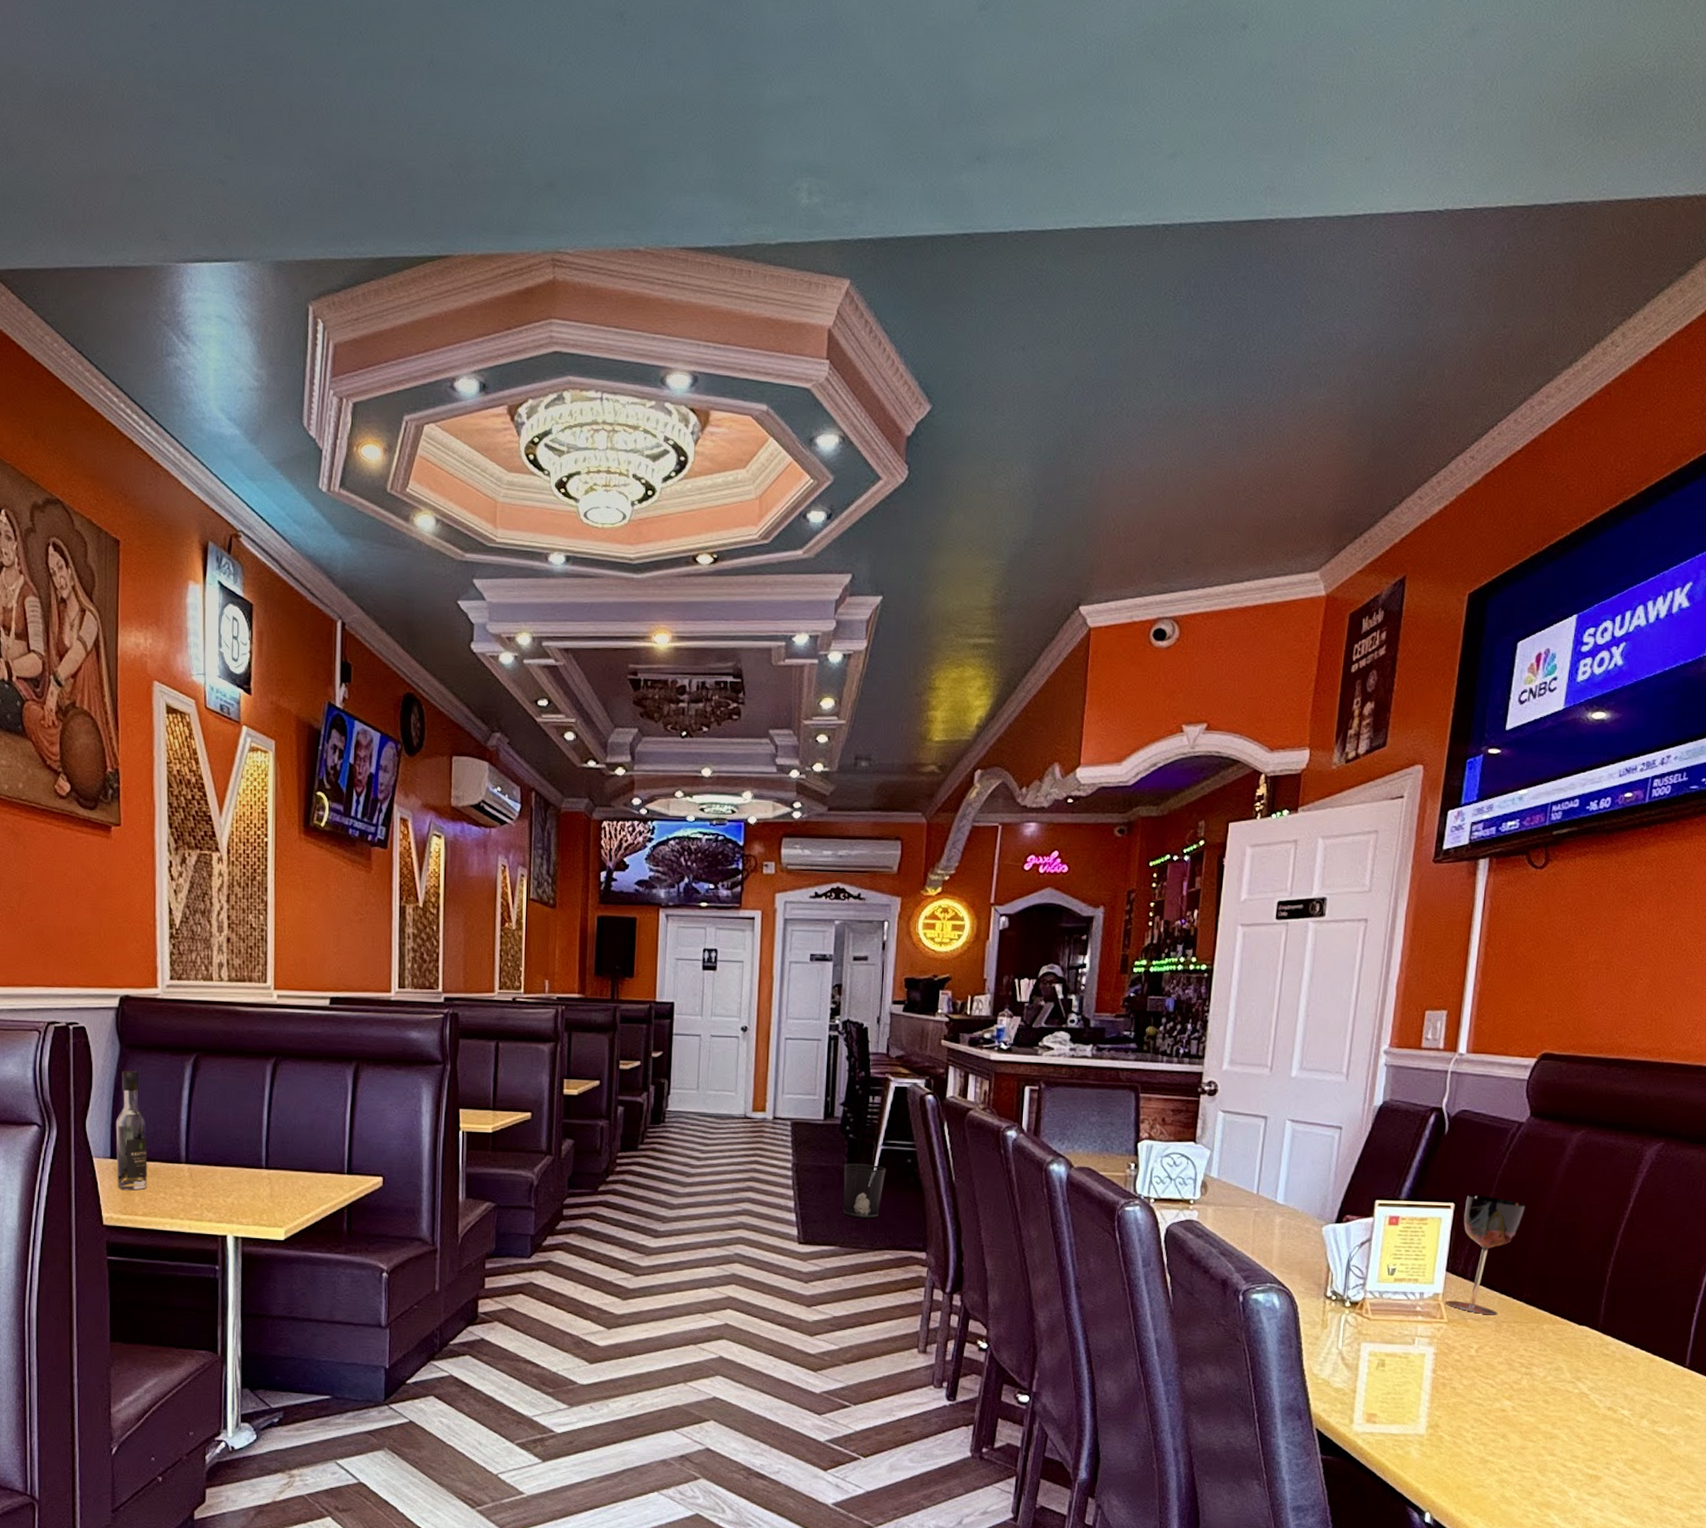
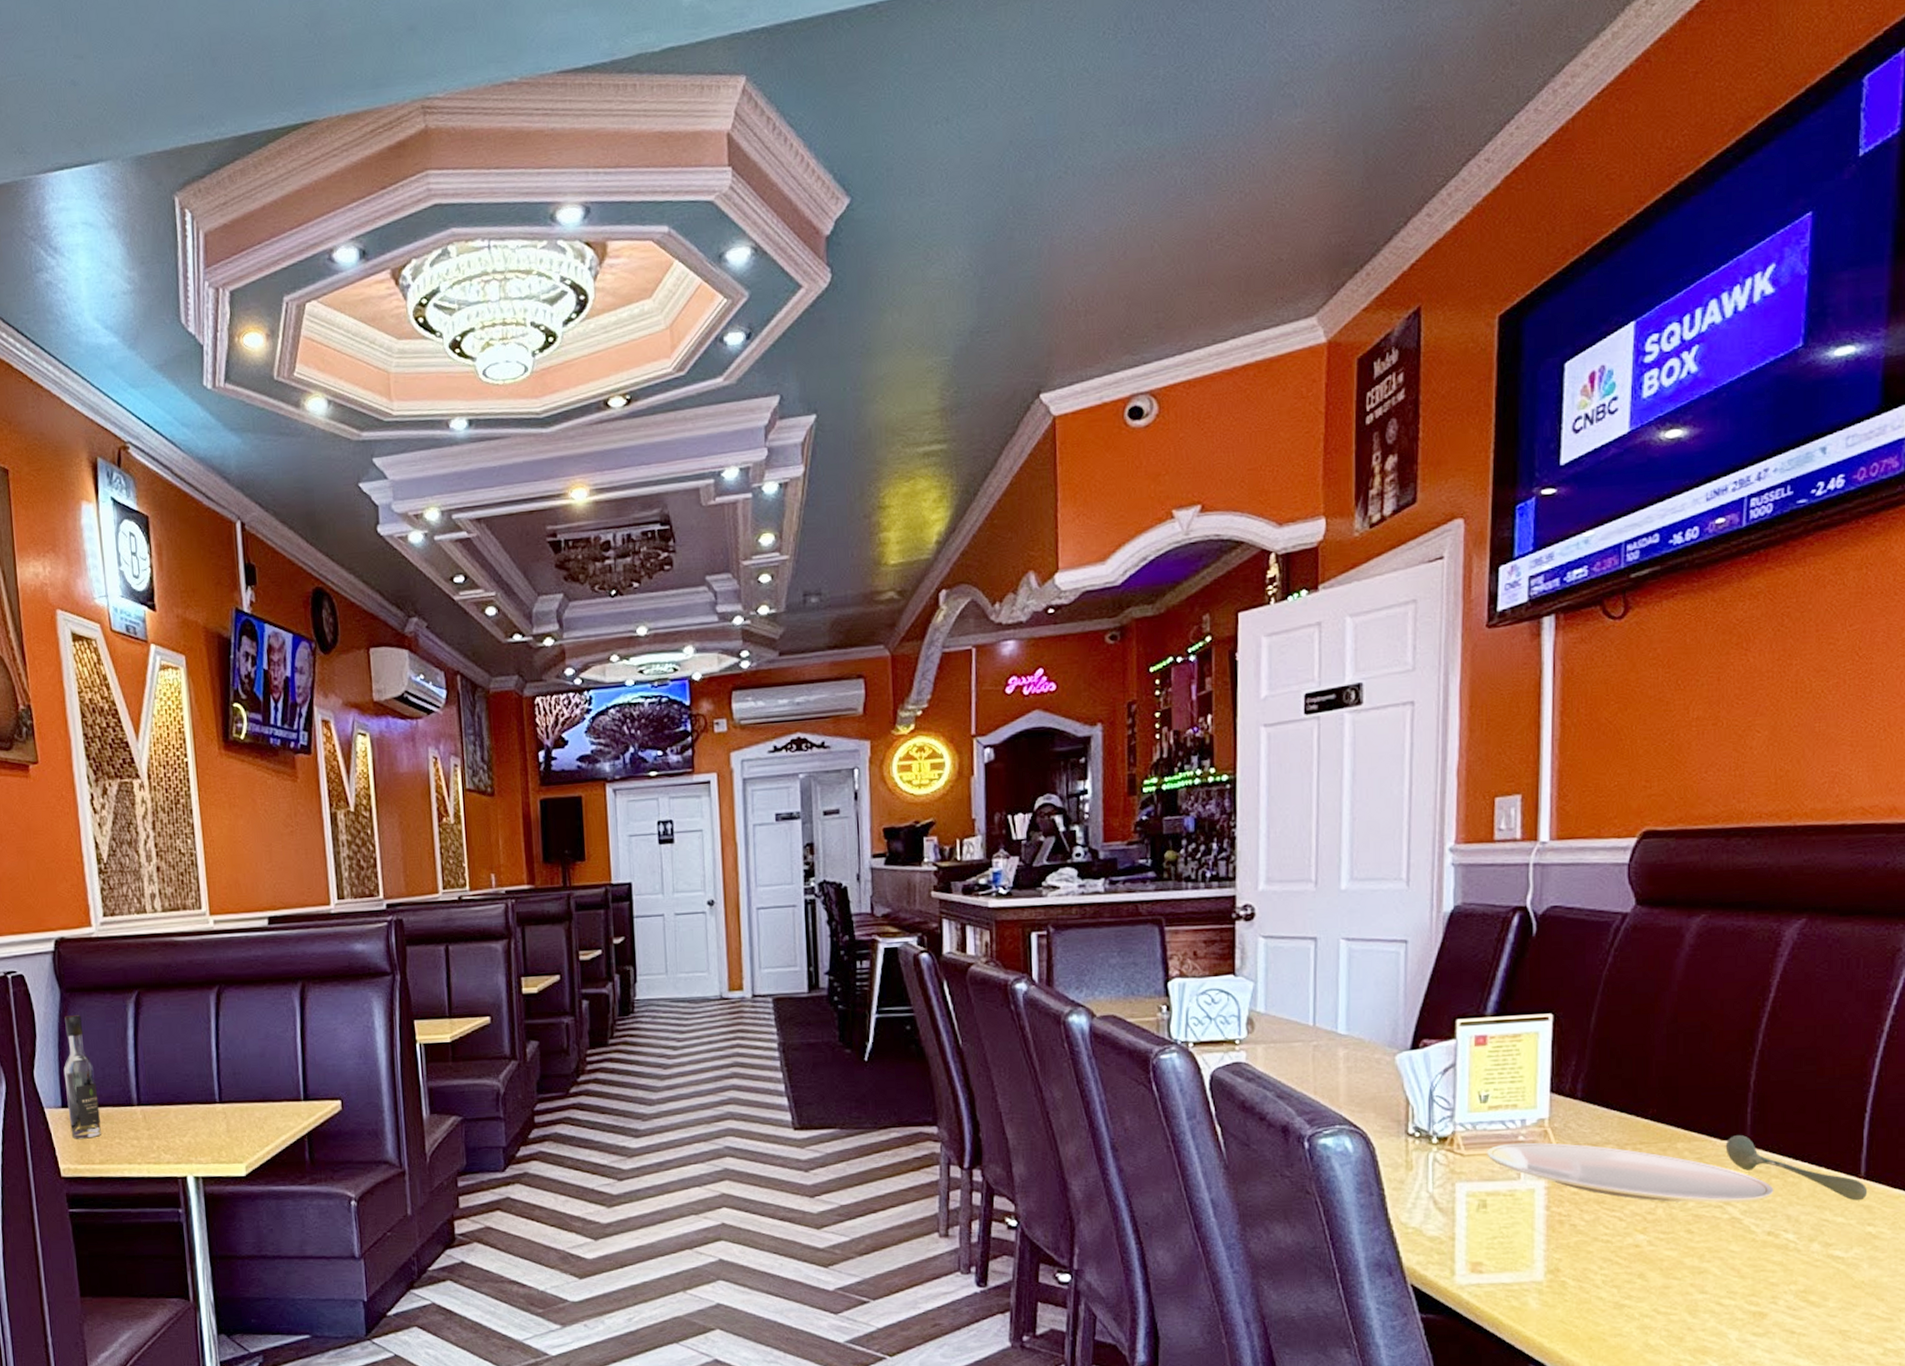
waste bin: present [843,1163,886,1219] -> none [836,1035,884,1096]
plate: none [1389,1312,1617,1380] -> present [1487,1142,1774,1203]
wineglass: present [1445,1194,1527,1315] -> none [1553,1001,1642,1138]
spoon: none [1581,1321,1690,1387] -> present [1725,1134,1868,1201]

